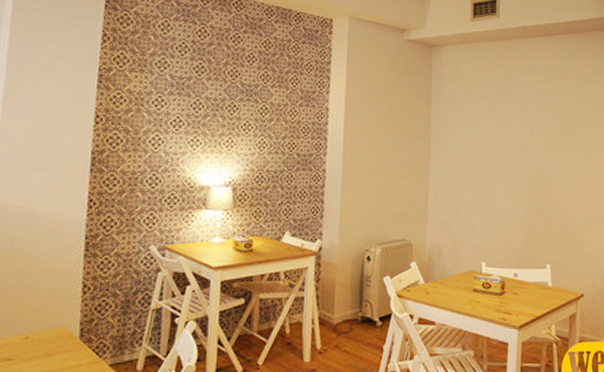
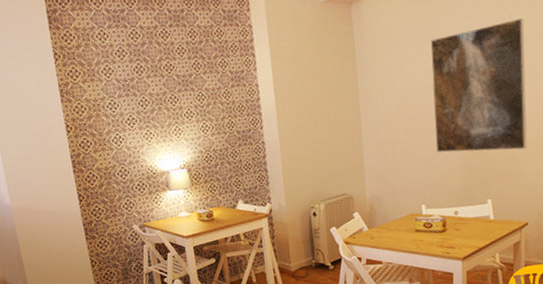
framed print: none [500,91,587,216] -> present [430,17,527,153]

